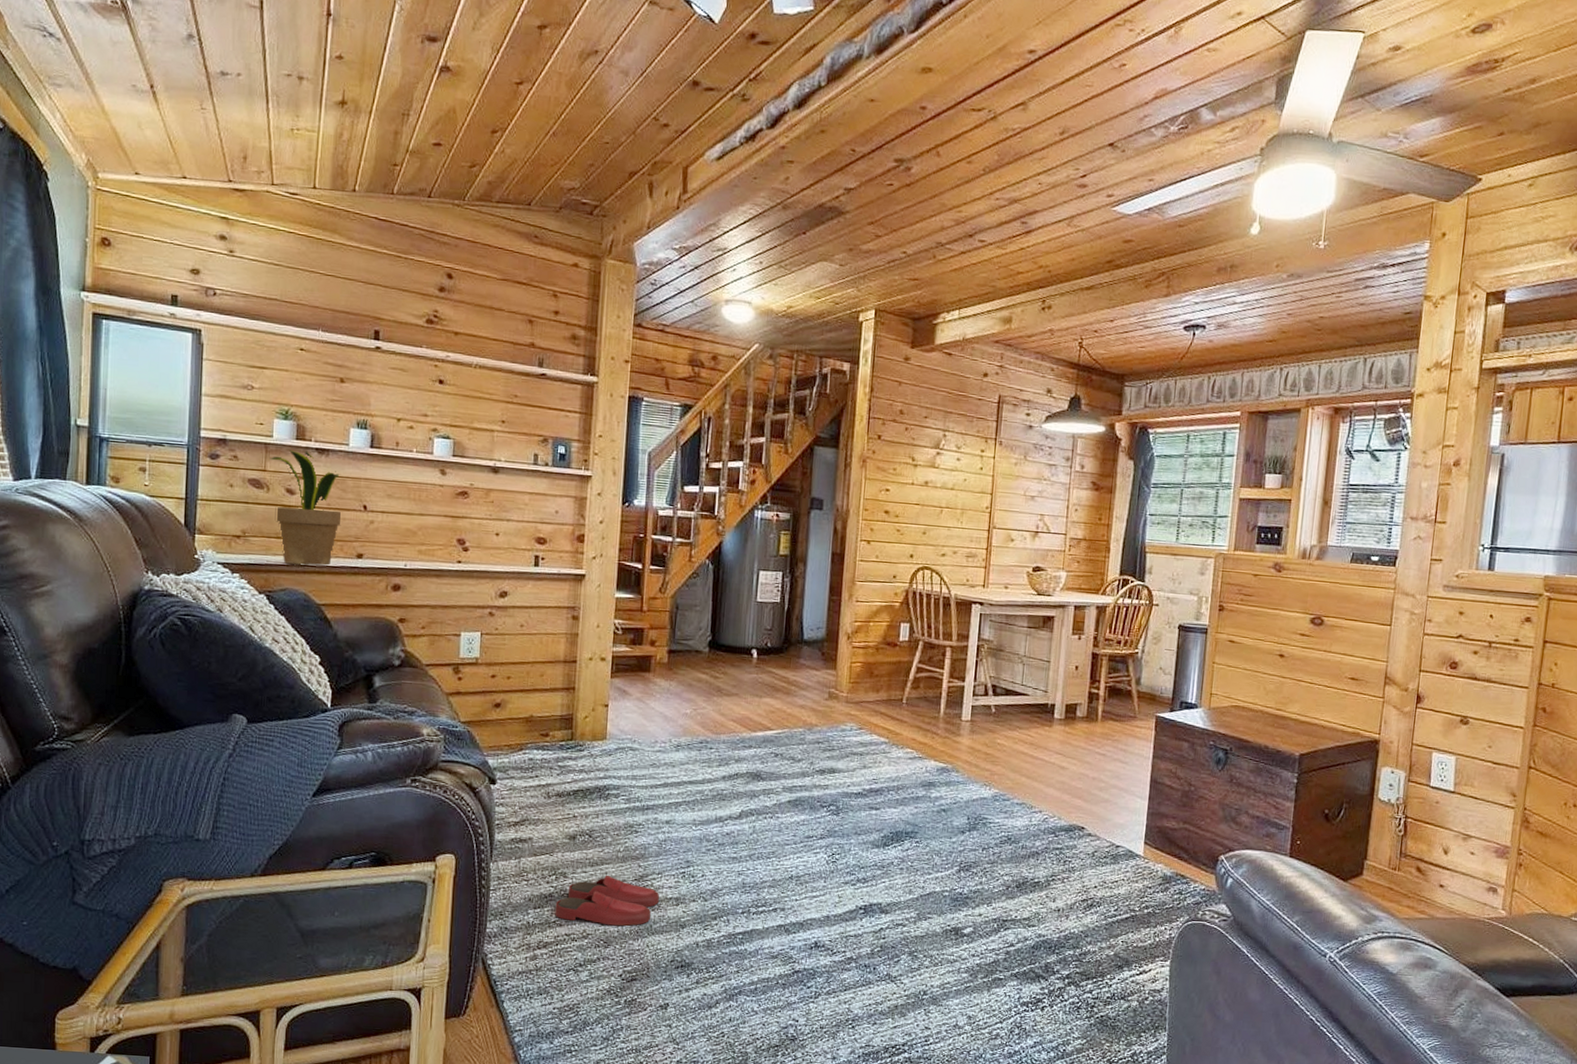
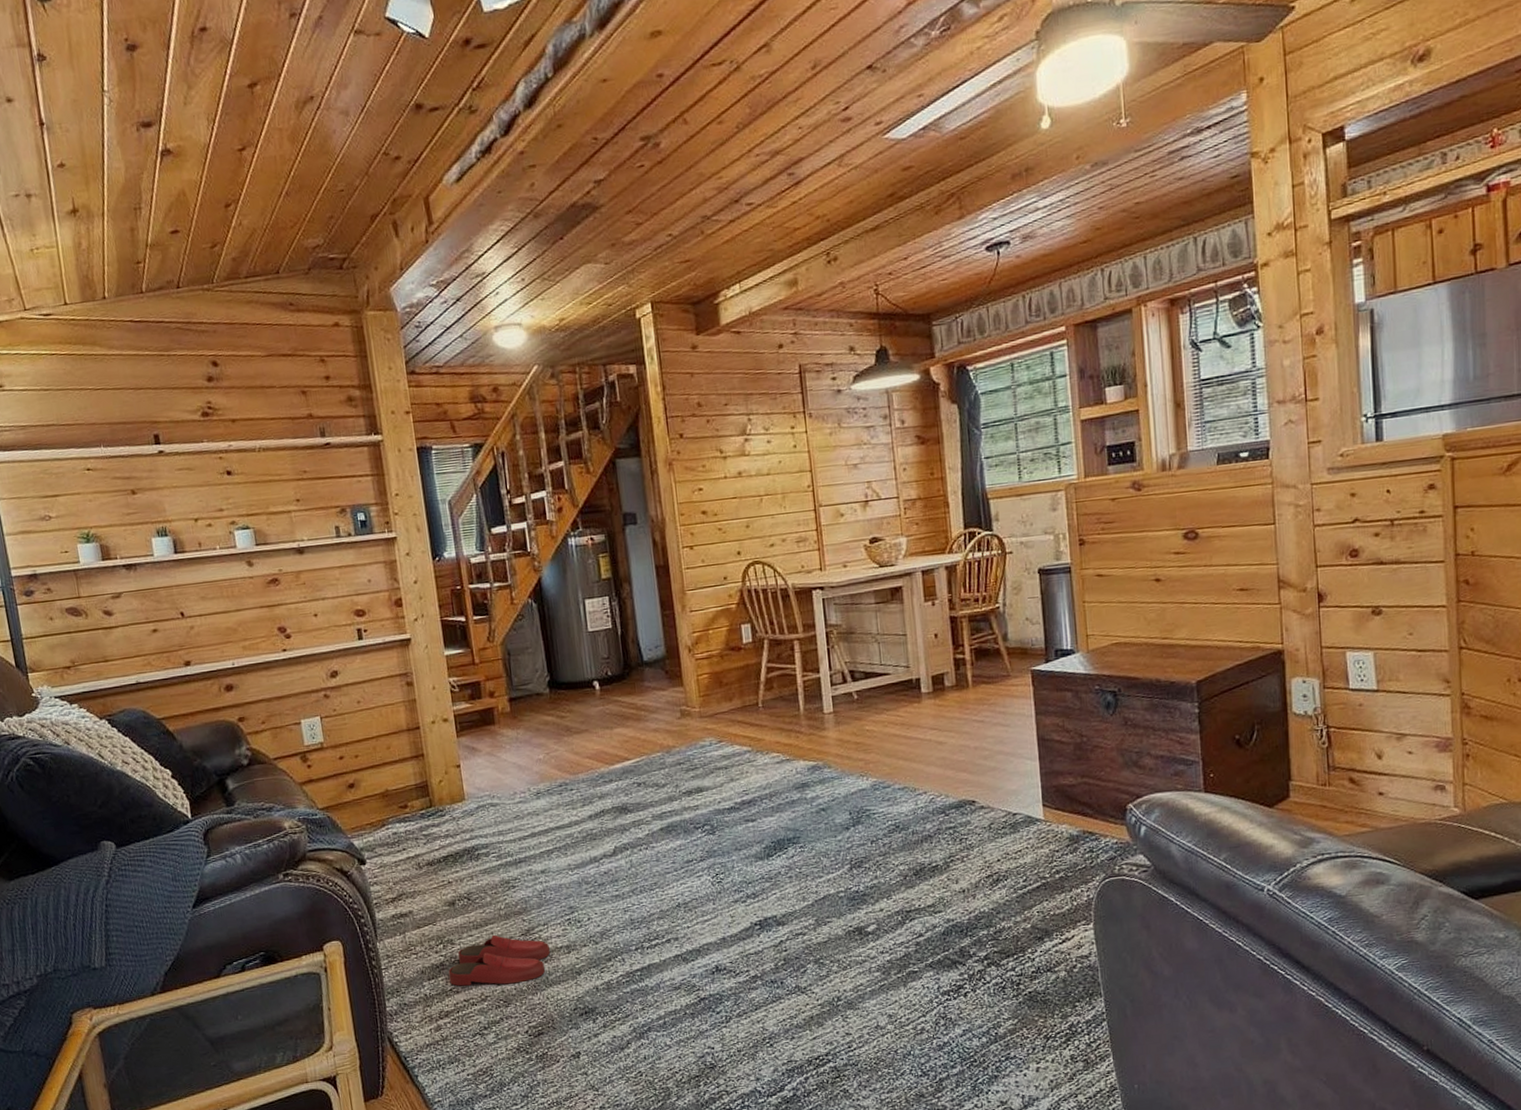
potted plant: present [270,450,341,566] -> none [81,569,163,685]

